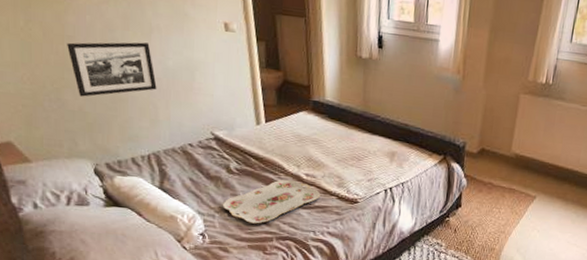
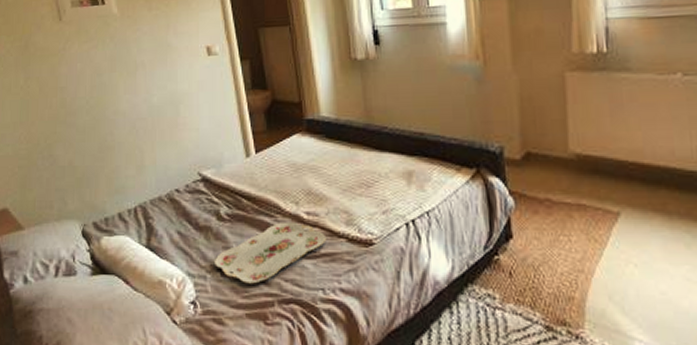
picture frame: present [67,42,157,97] -> none [60,82,142,150]

